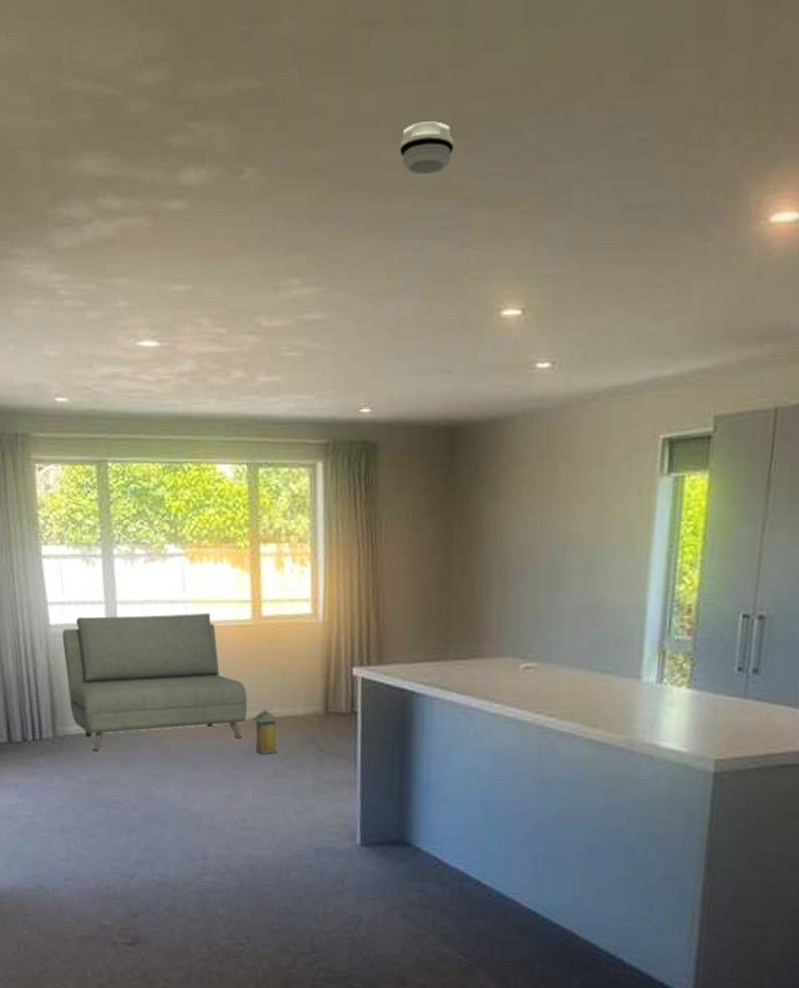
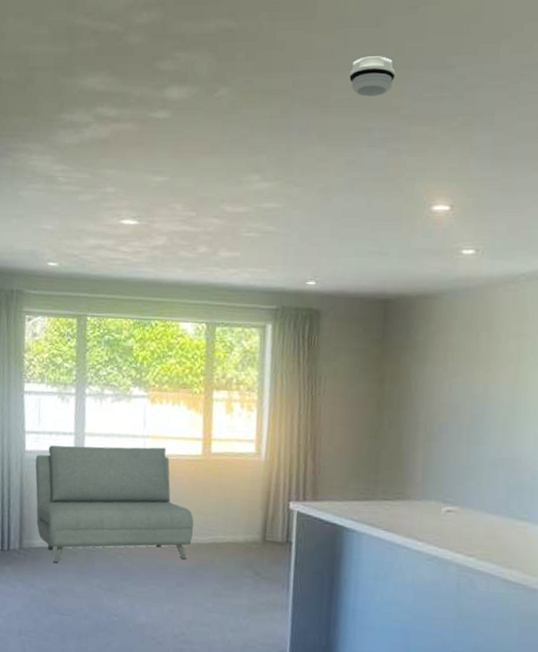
lantern: present [252,710,280,754] -> none [197,535,221,576]

